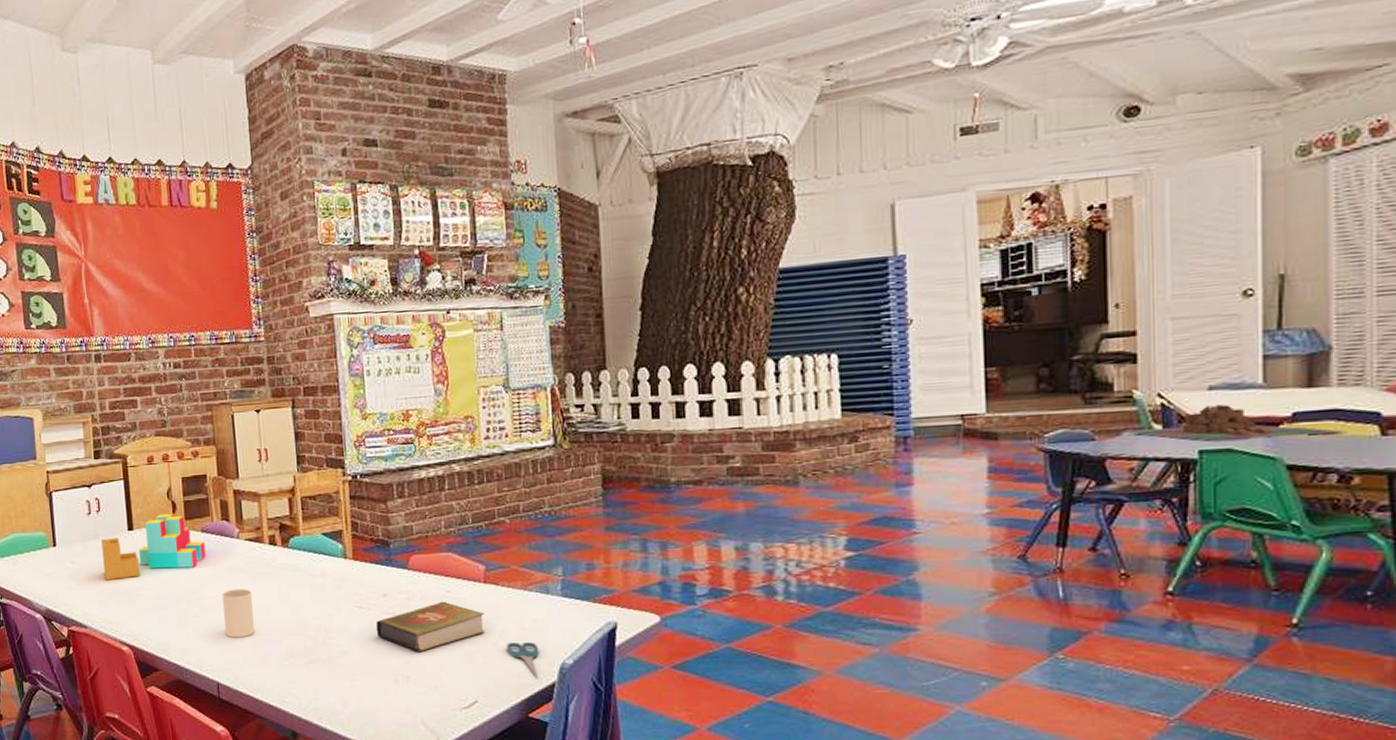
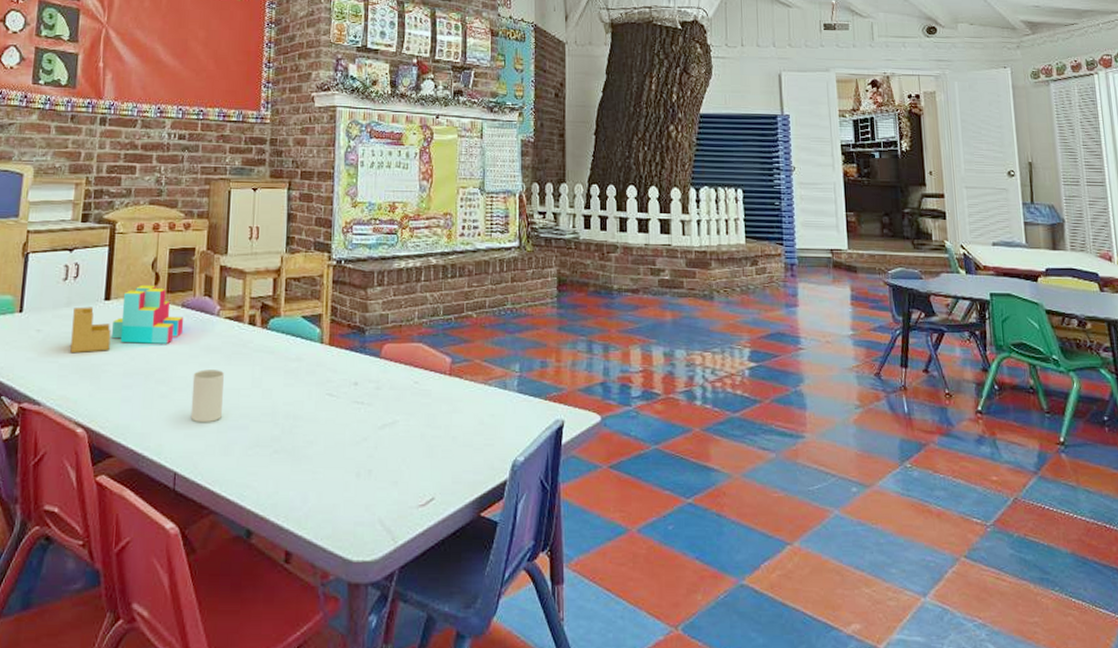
book: present [375,601,486,651] -> none [343,392,447,444]
scissors: present [507,642,539,678] -> none [465,438,494,475]
puzzle: present [1119,404,1347,441] -> none [938,258,1079,288]

